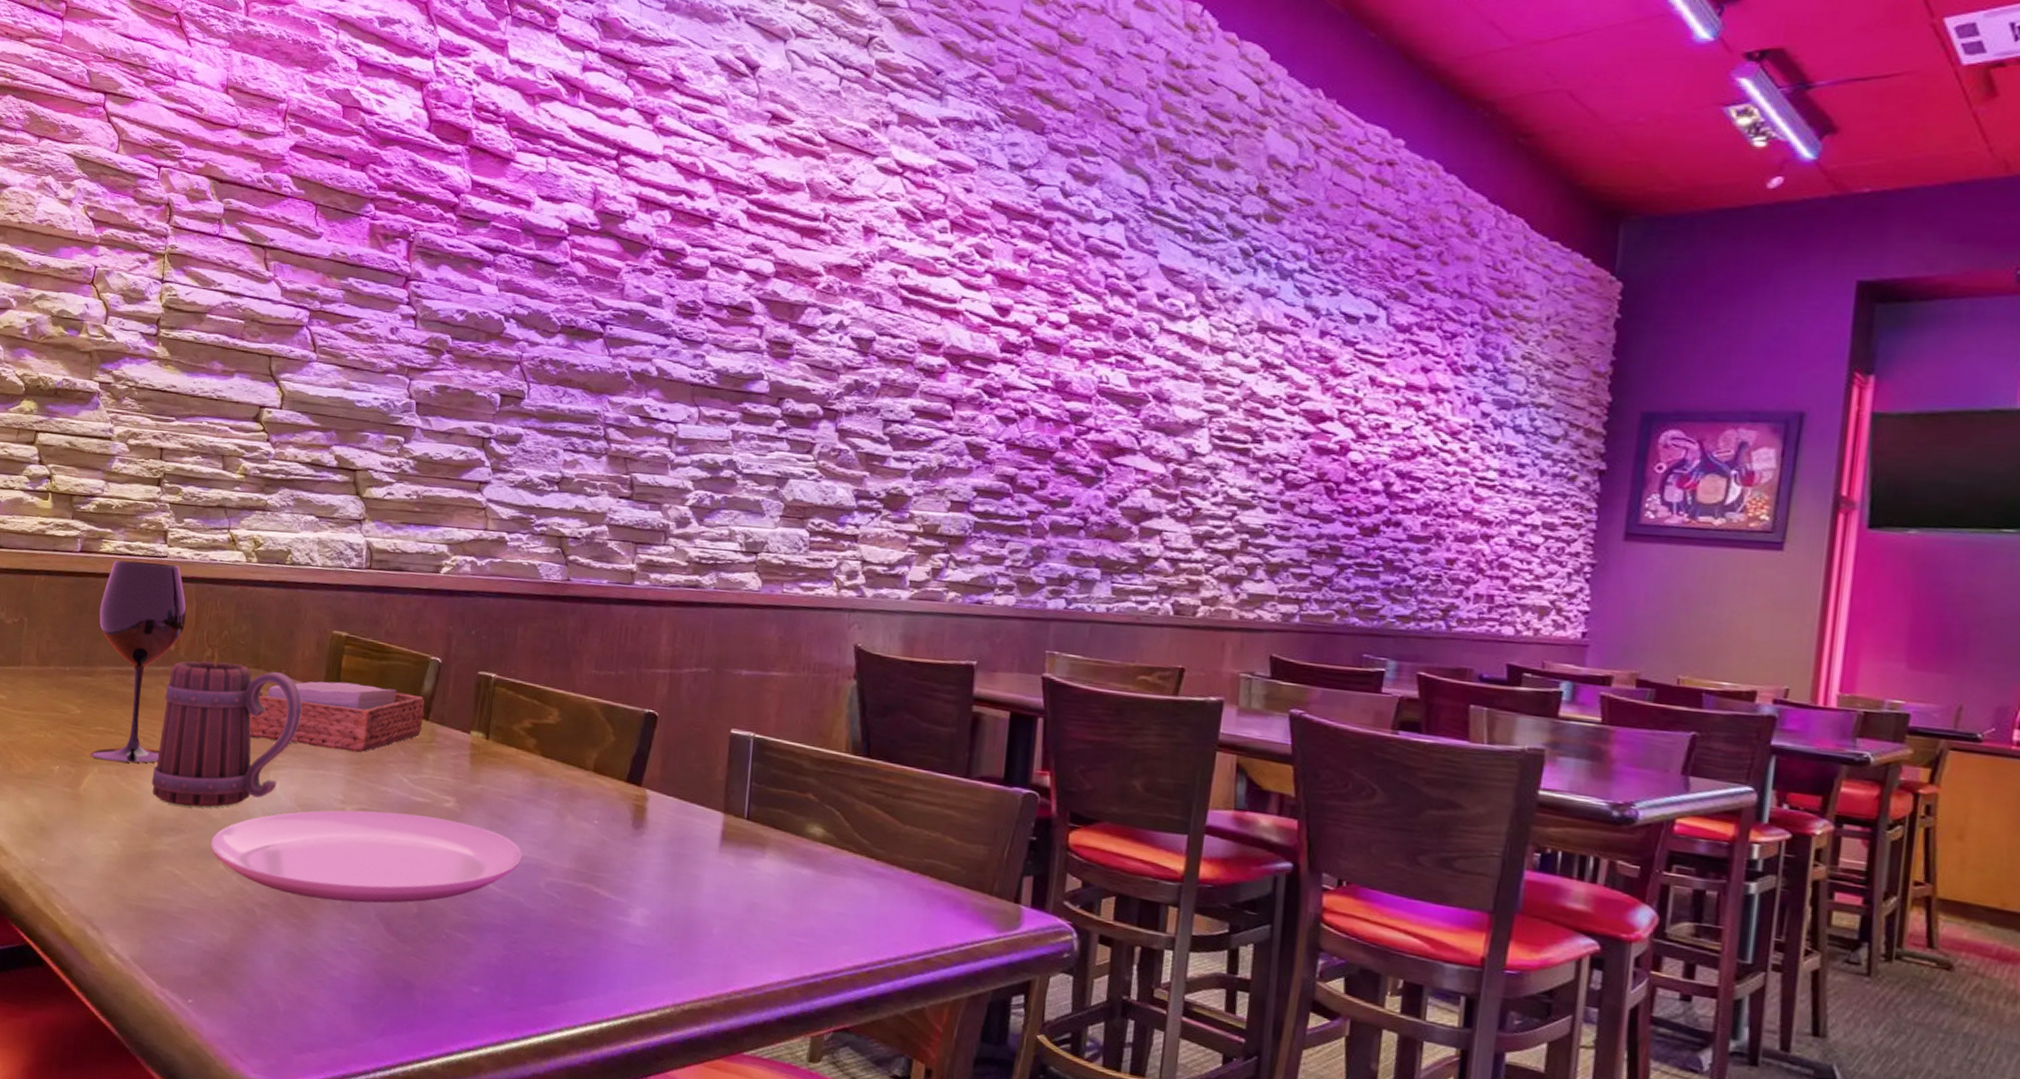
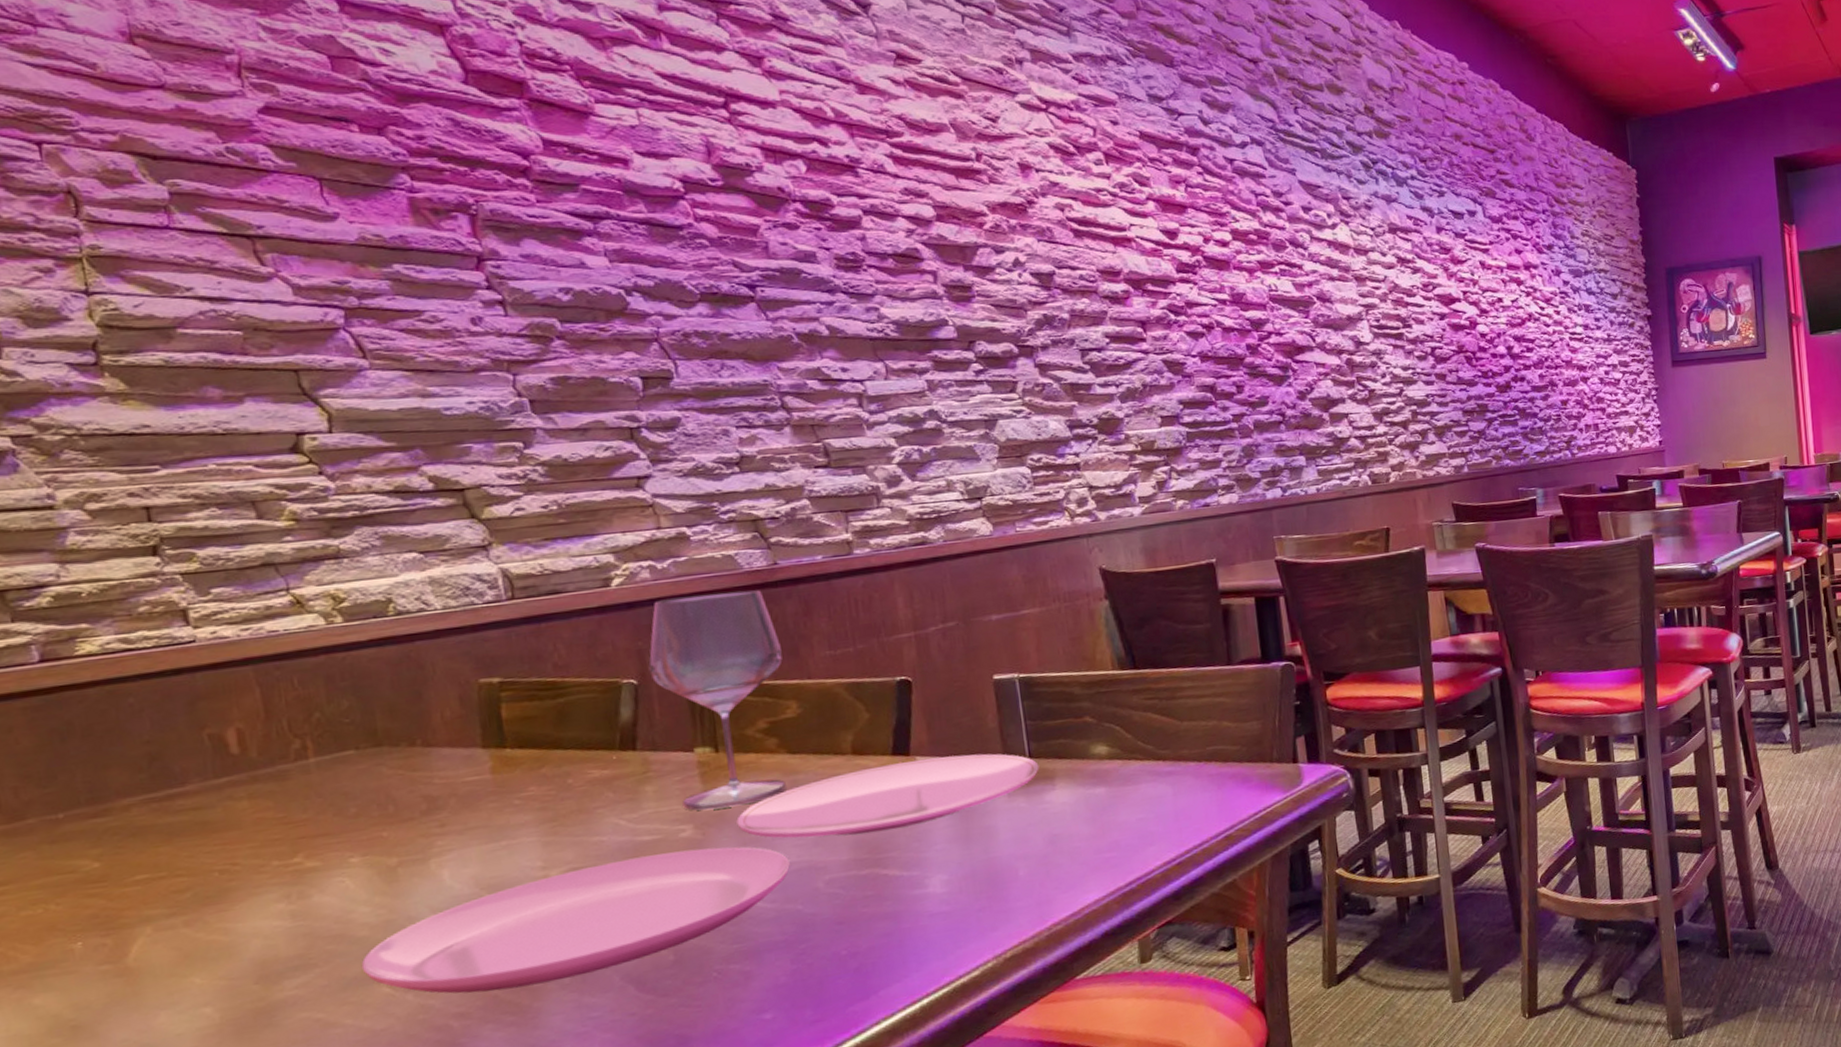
wineglass: present [90,560,187,763] -> none [95,648,252,916]
beer mug: present [151,660,302,807] -> none [239,743,459,939]
napkin holder: present [249,681,425,753] -> none [381,726,631,829]
wine glass: none [452,593,558,793] -> present [648,590,786,811]
plate: none [489,787,754,855] -> present [736,753,1039,838]

